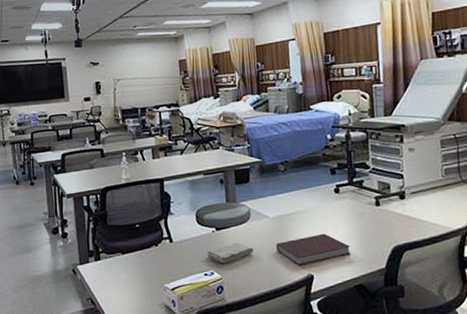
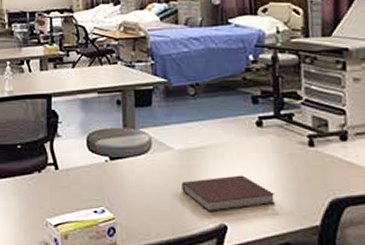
washcloth: present [207,242,253,264] -> none [98,177,154,201]

